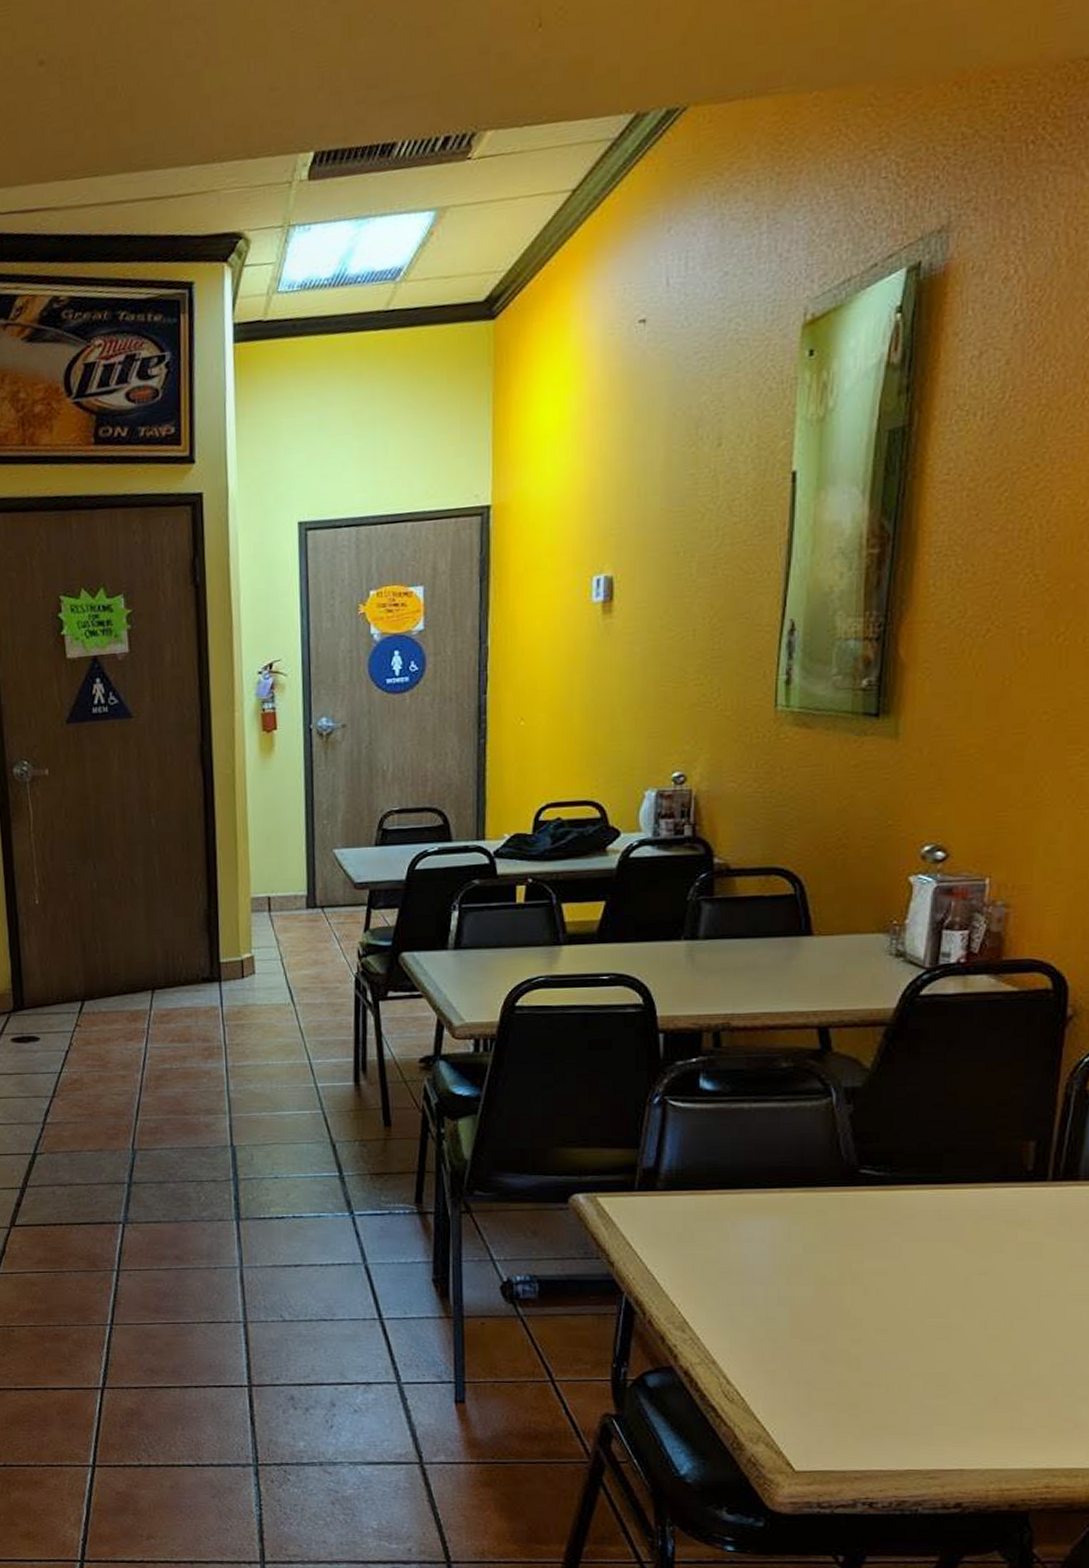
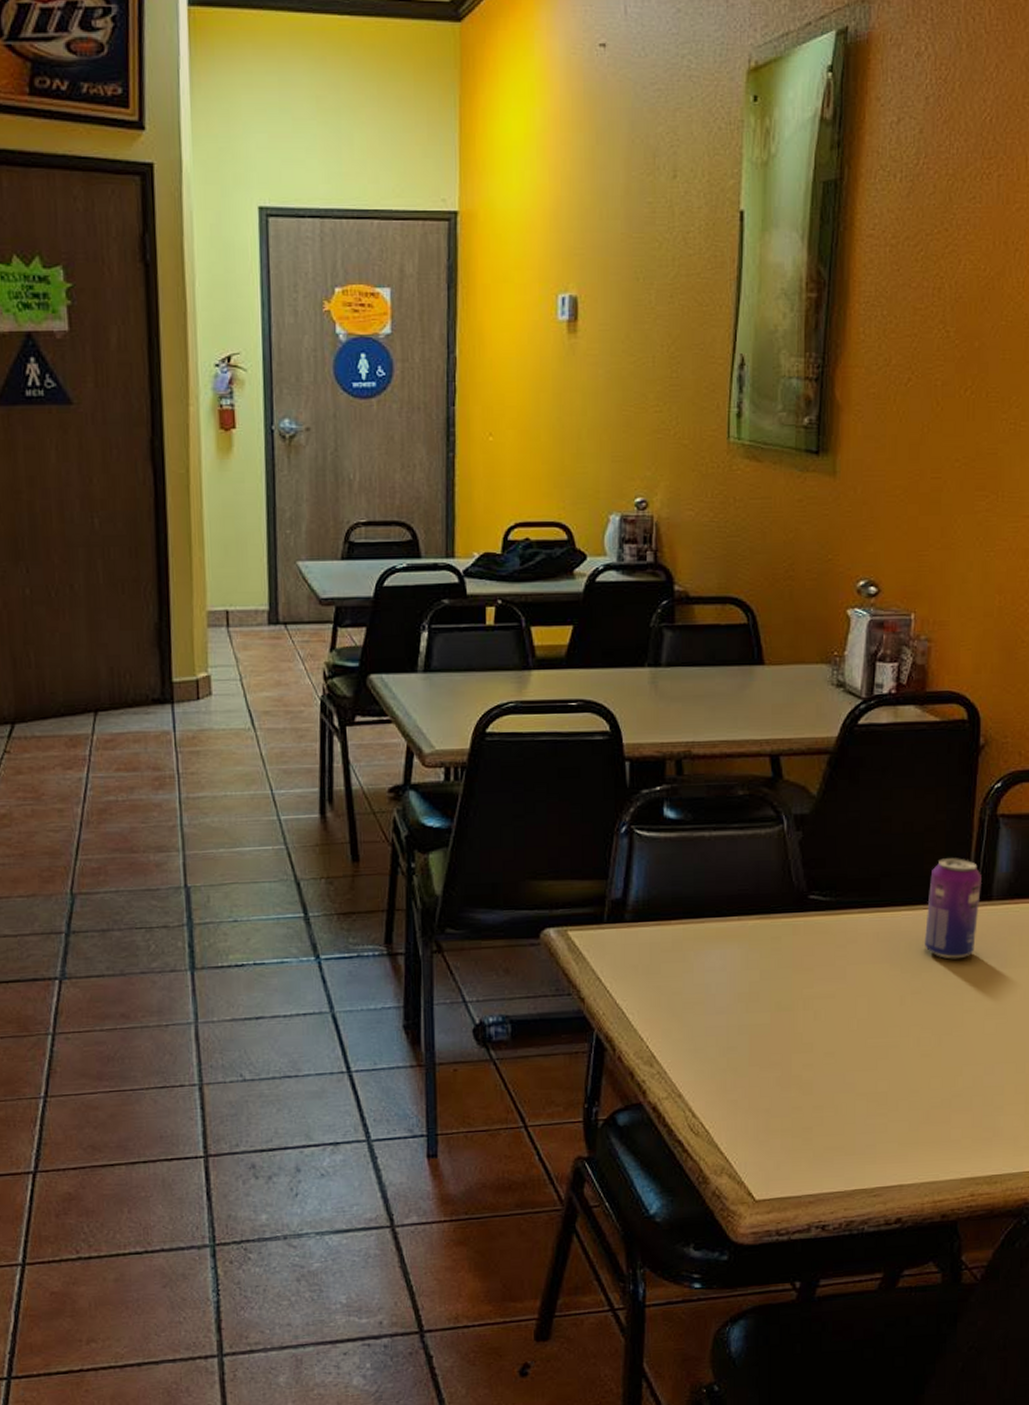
beverage can: none [994,1135,1067,1241] -> present [924,858,983,959]

